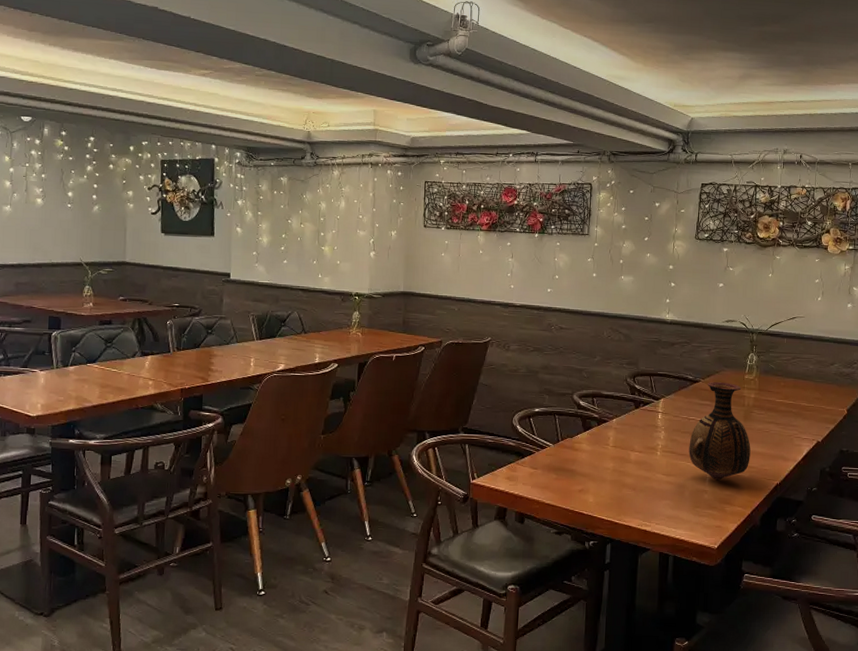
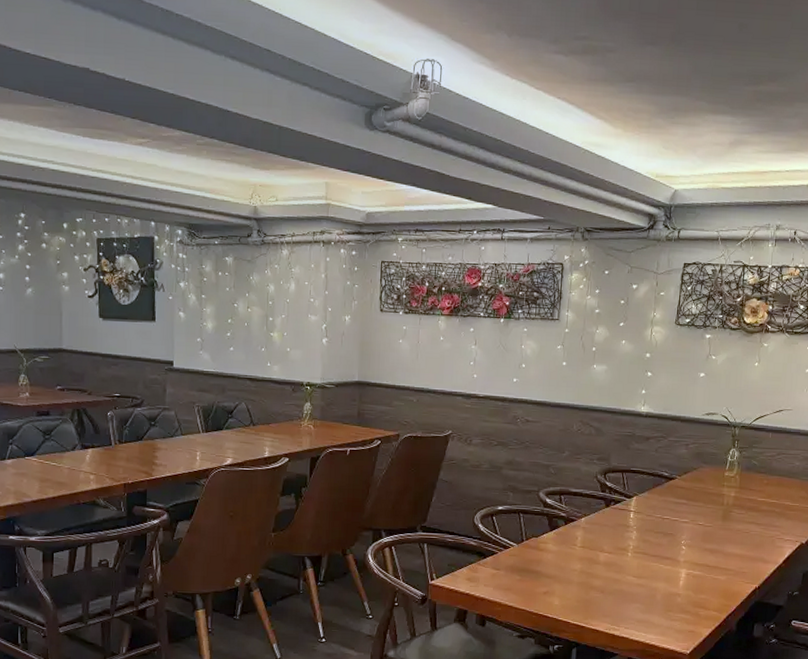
vase: present [689,381,751,481] -> none [662,478,729,584]

